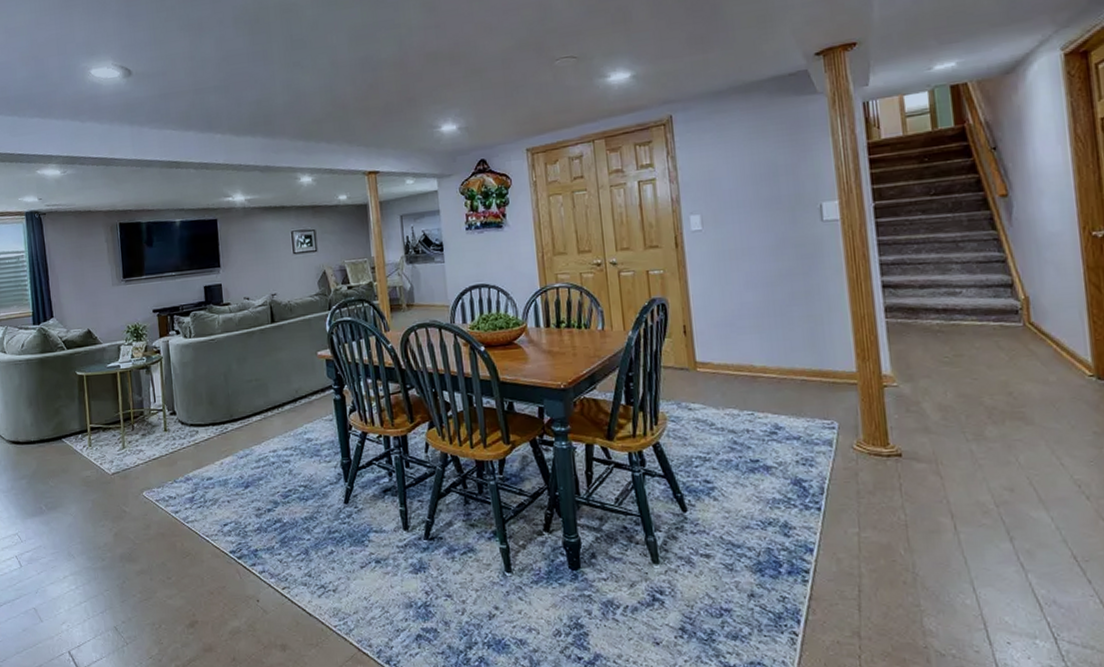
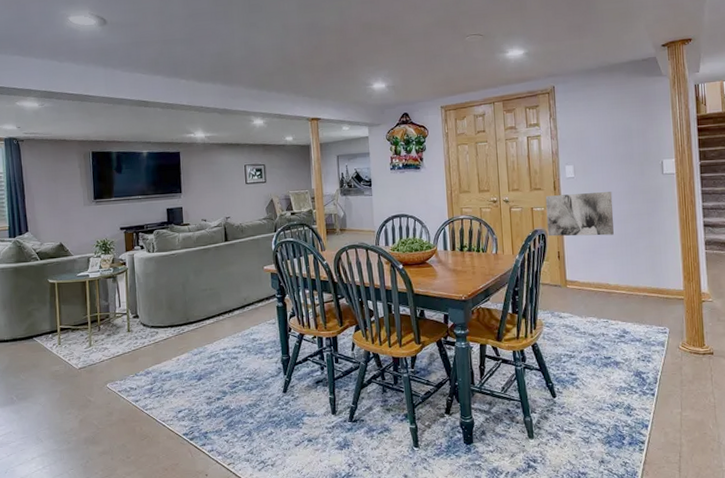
wall art: none [664,246,758,307] -> present [545,192,614,237]

